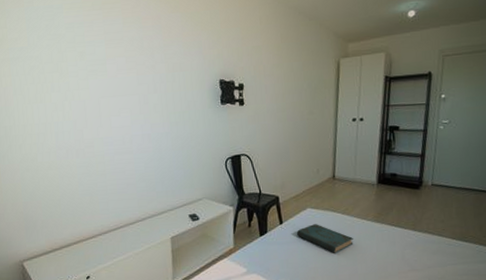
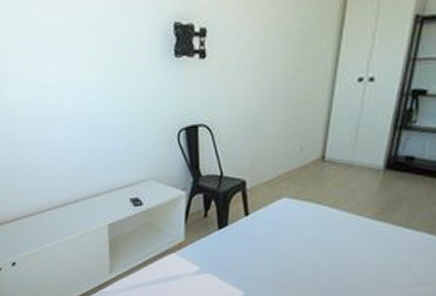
book: present [296,224,354,253] -> none [265,218,342,256]

